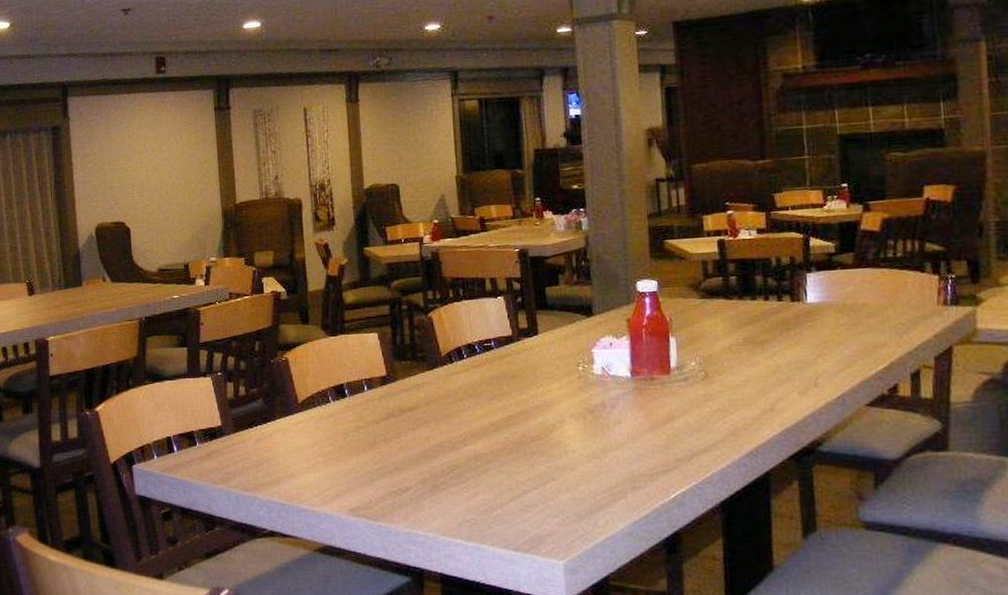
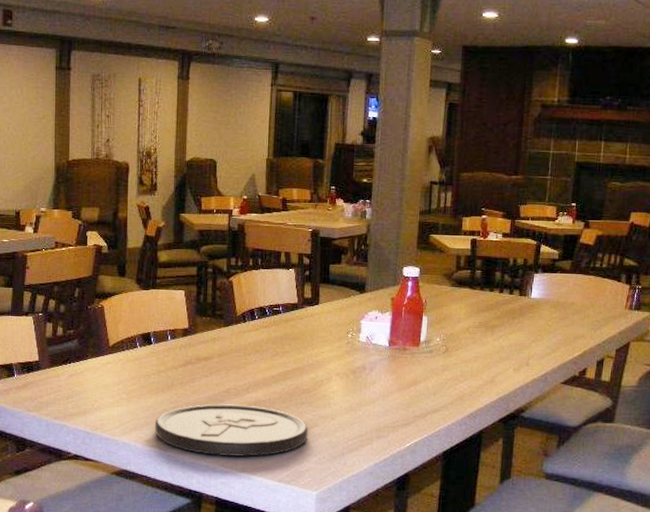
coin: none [359,460,544,524] -> present [155,404,308,457]

